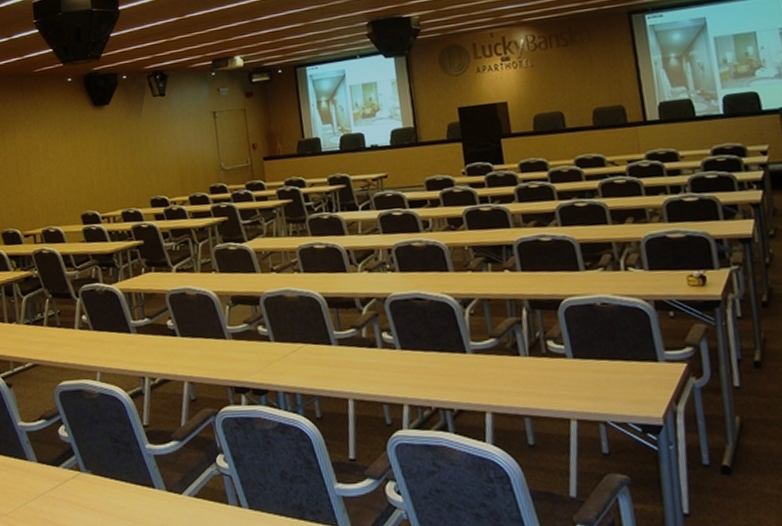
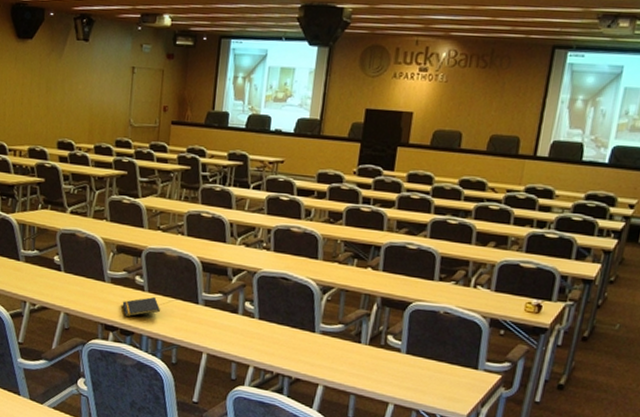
notepad: none [248,345,291,374] -> present [122,296,160,317]

